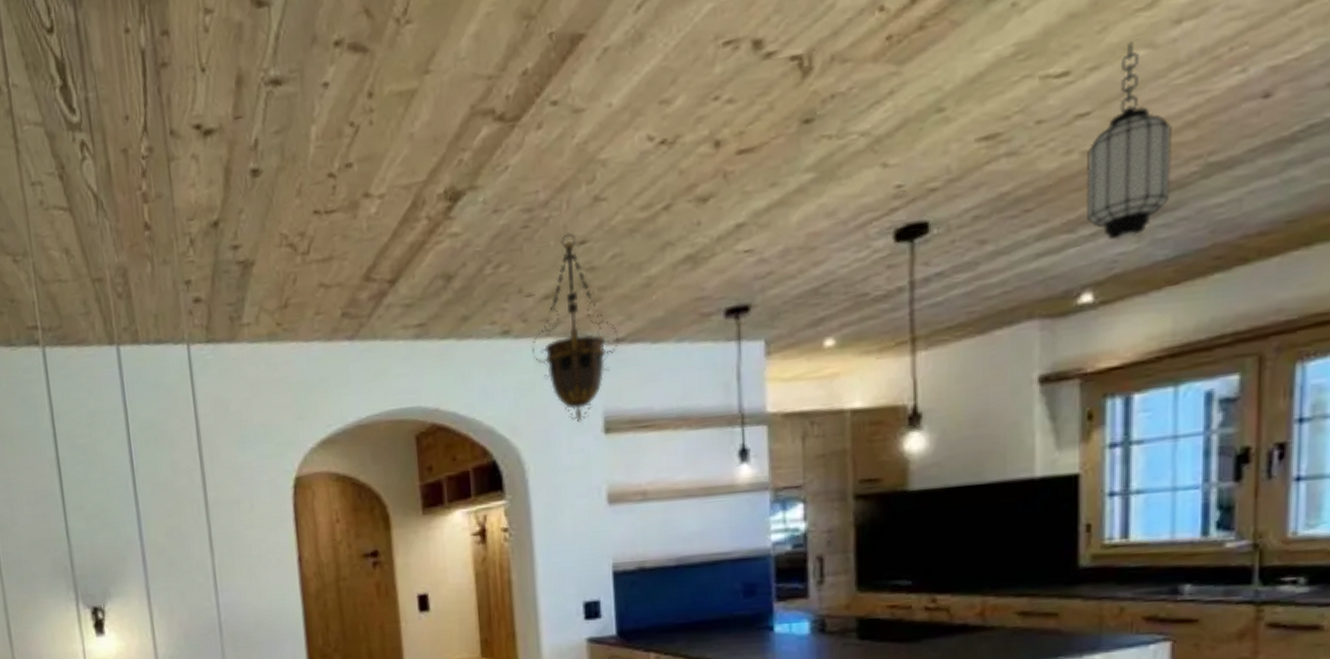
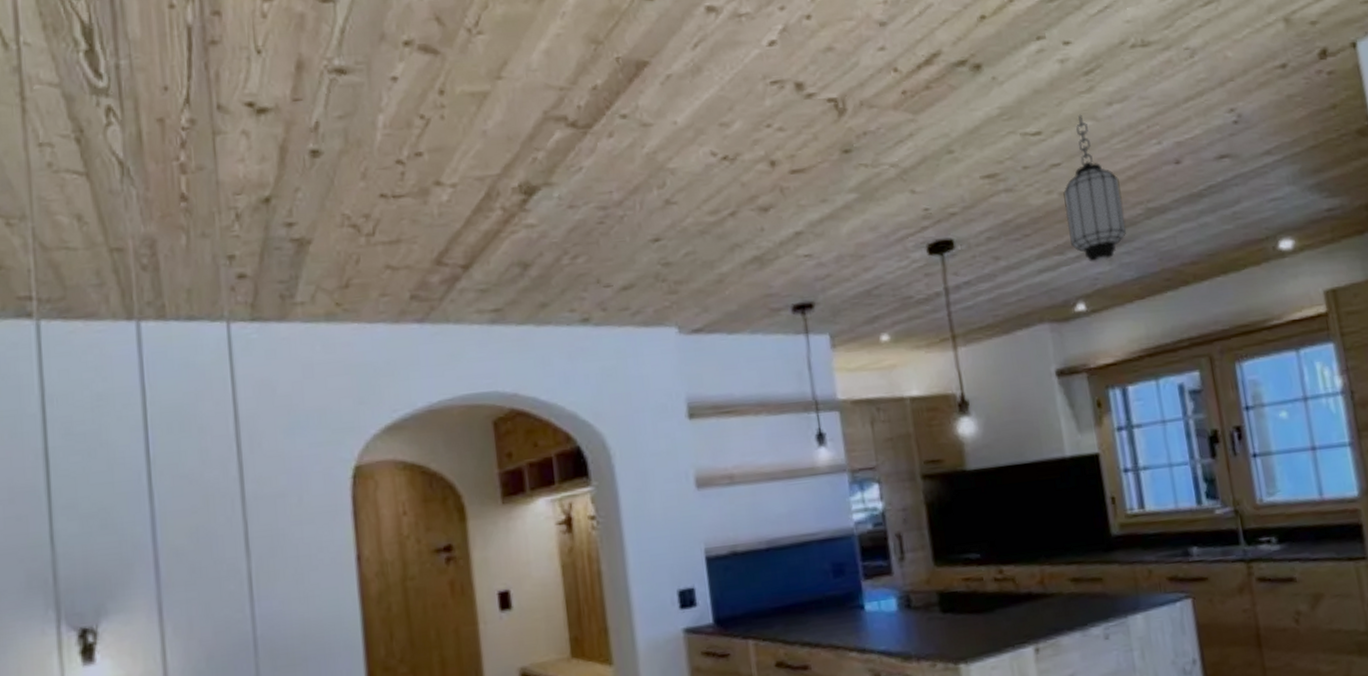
hanging lantern: present [531,232,619,423] -> none [612,230,697,408]

